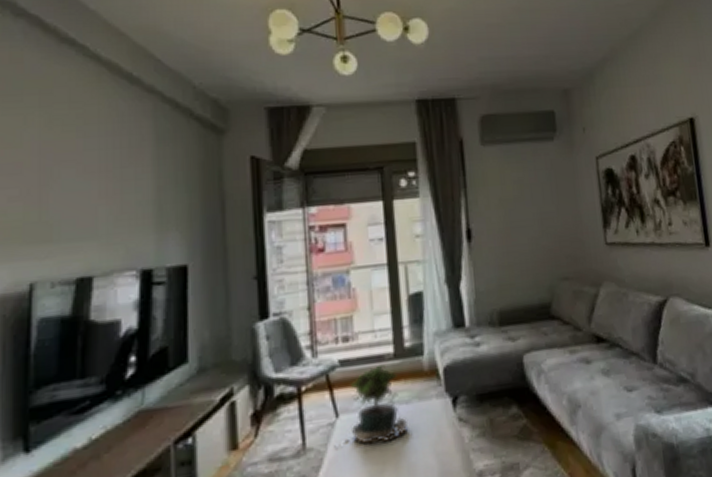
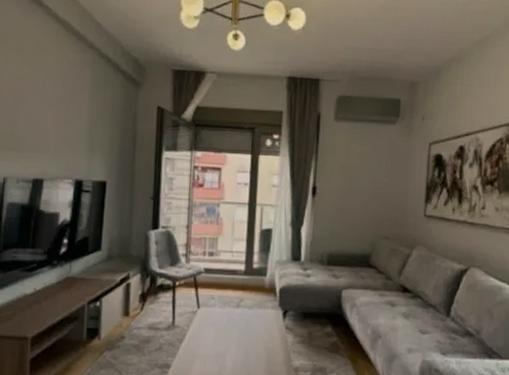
potted plant: present [334,364,407,447] -> none [194,277,248,333]

